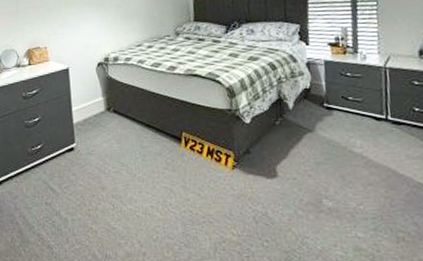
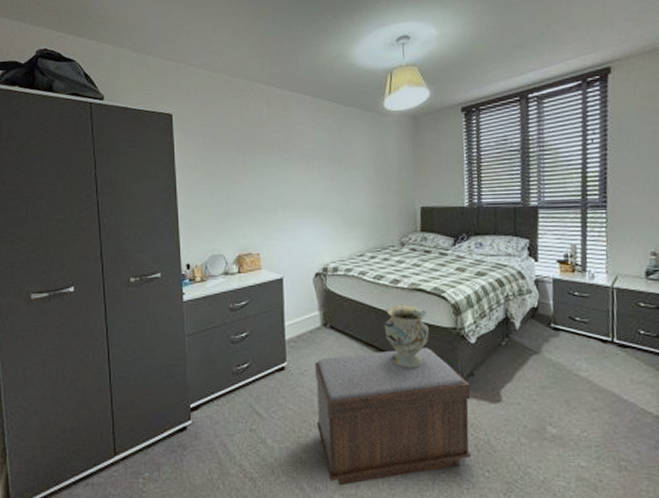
bench: none [101,128,251,253] -> present [315,348,472,486]
decorative vase: none [163,89,206,148] -> present [384,305,429,369]

